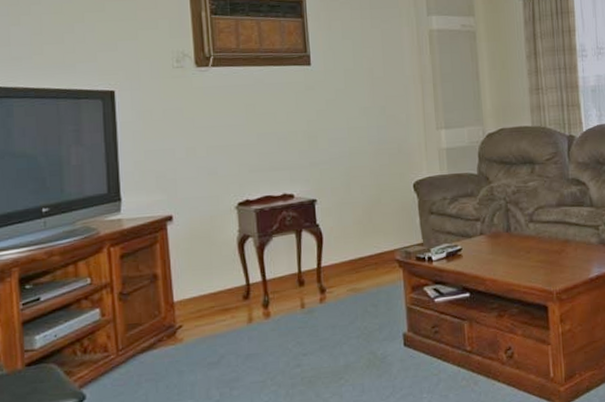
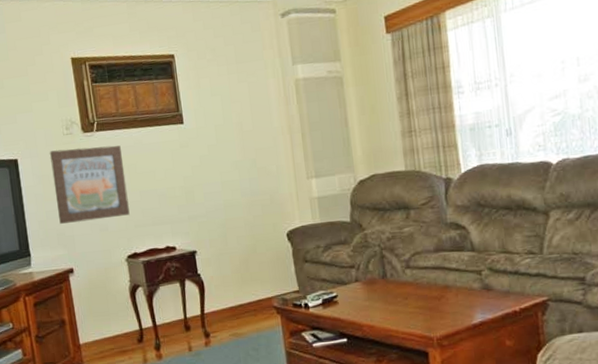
wall art: none [155,82,244,165] -> present [50,145,130,224]

